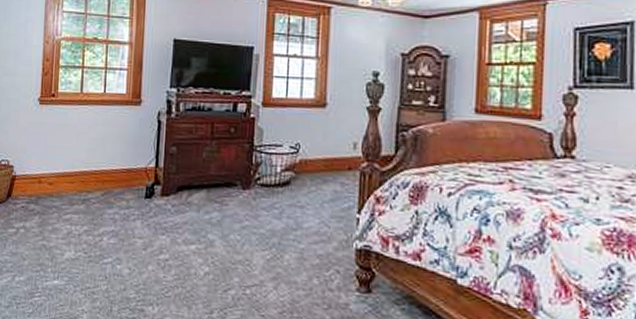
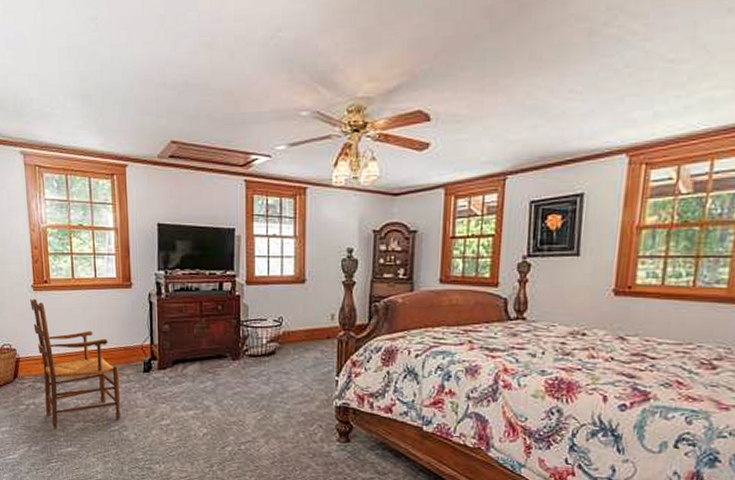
armchair: none [34,112,120,258] -> present [30,298,121,429]

